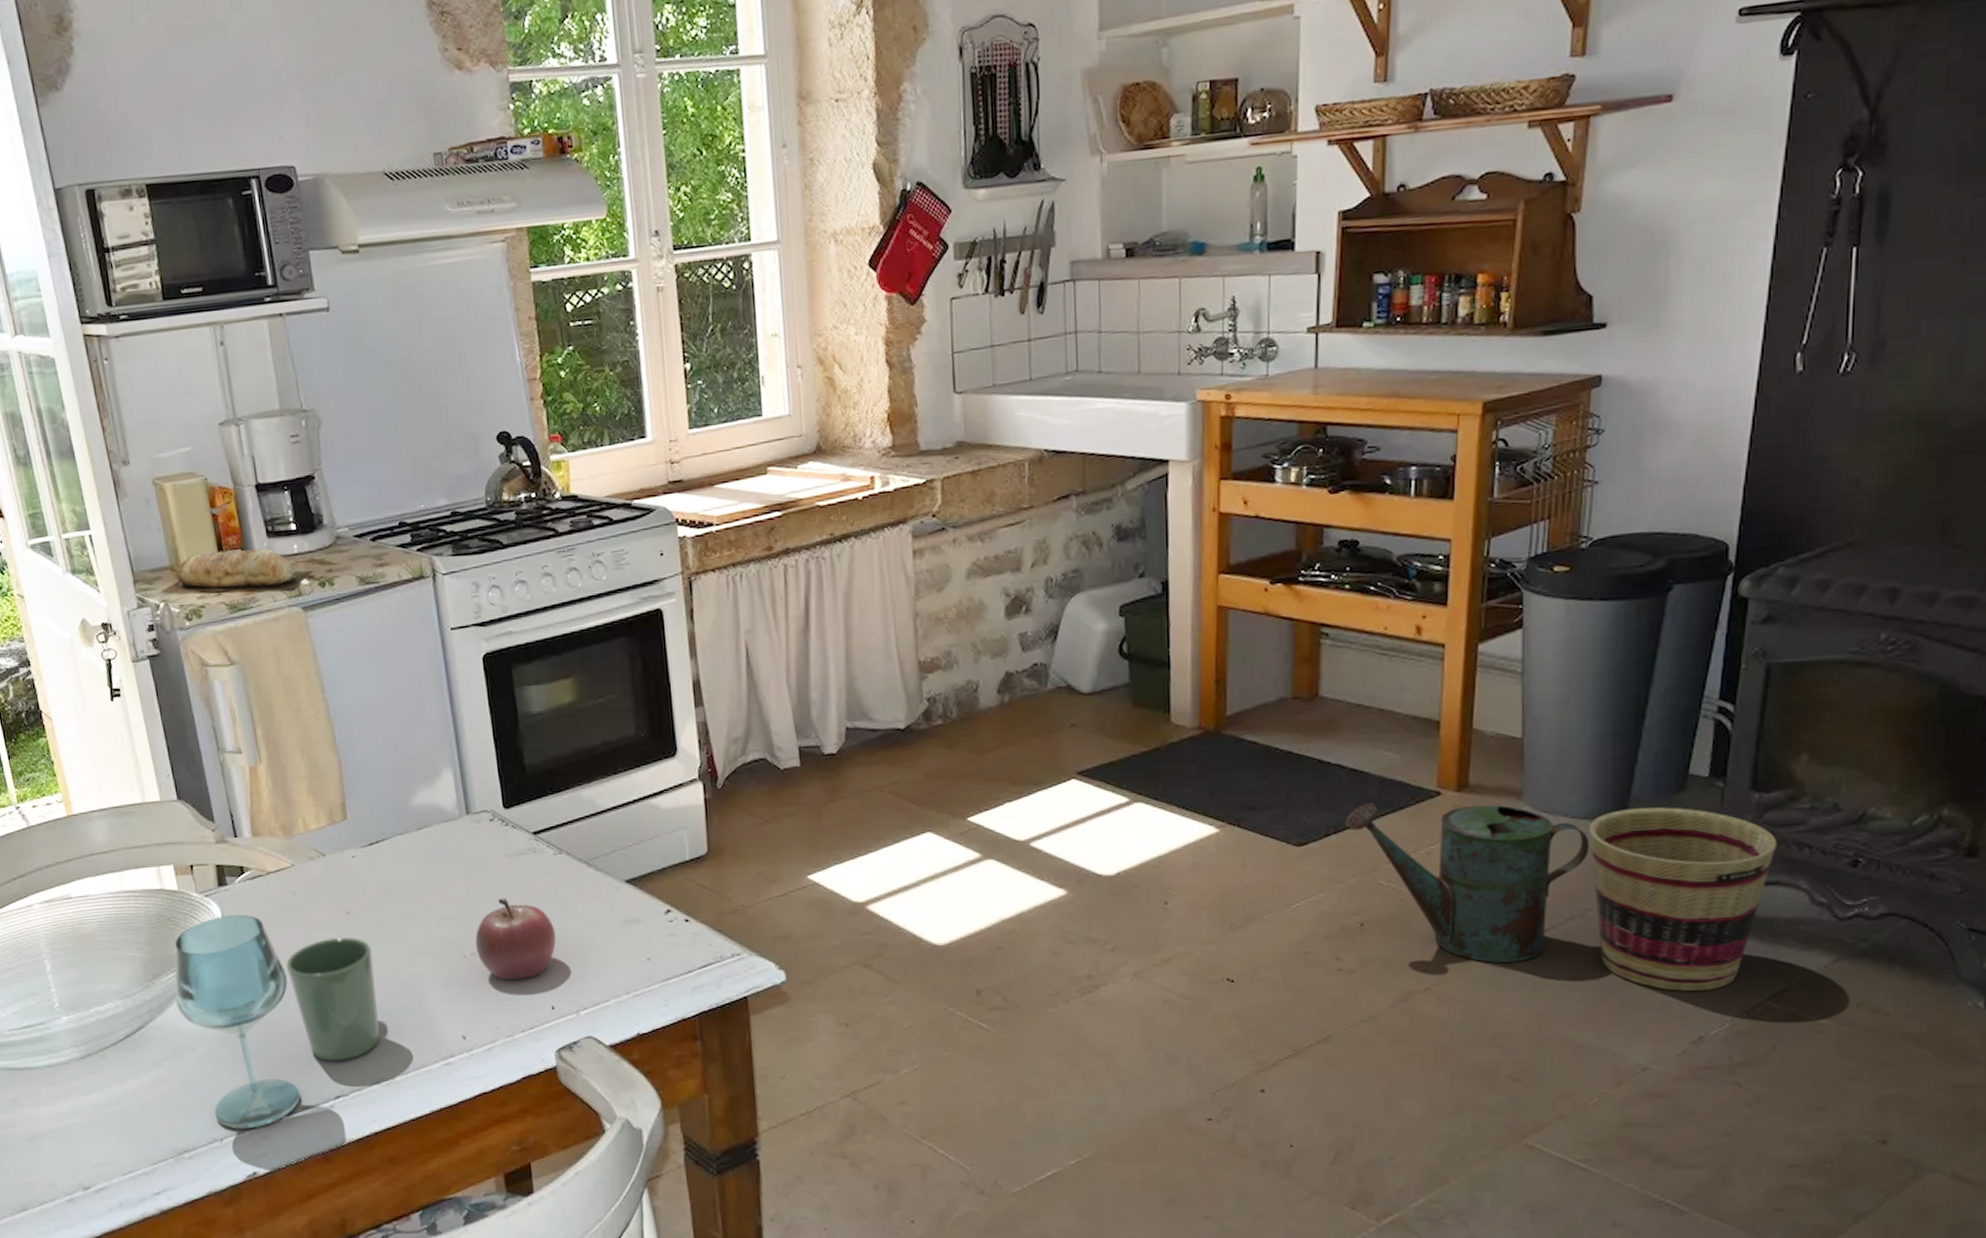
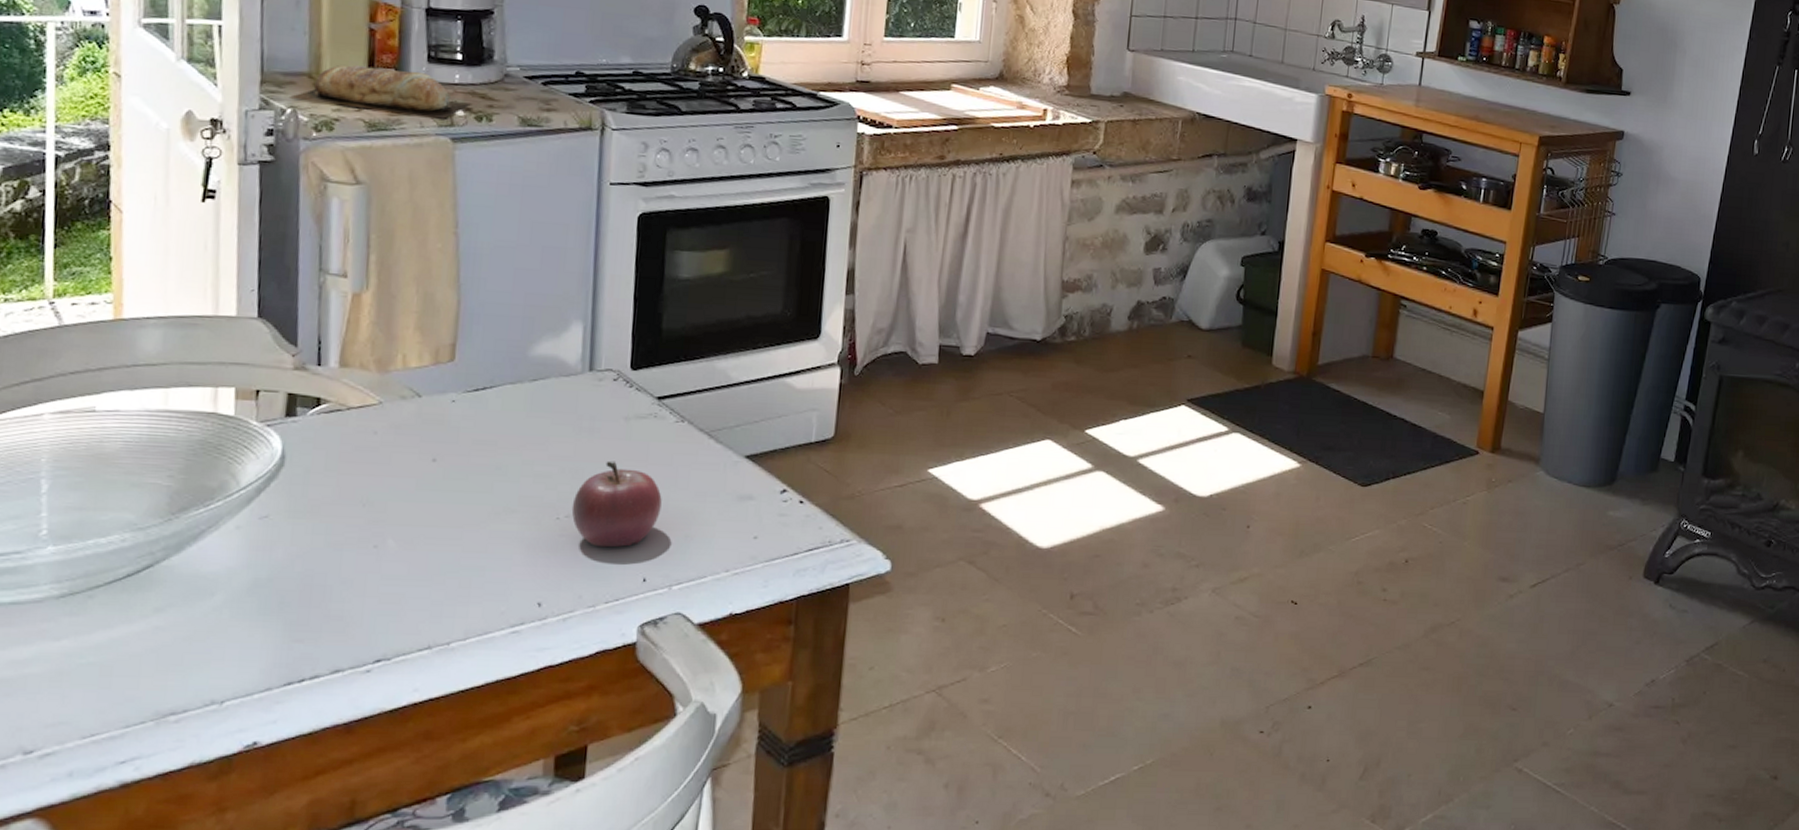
wine glass: present [174,914,300,1129] -> none [201,449,346,691]
mug: present [286,937,381,1062] -> none [348,485,453,621]
watering can: present [1344,803,1589,964] -> none [1402,454,1585,605]
basket: present [1589,807,1778,991] -> none [1586,482,1718,640]

